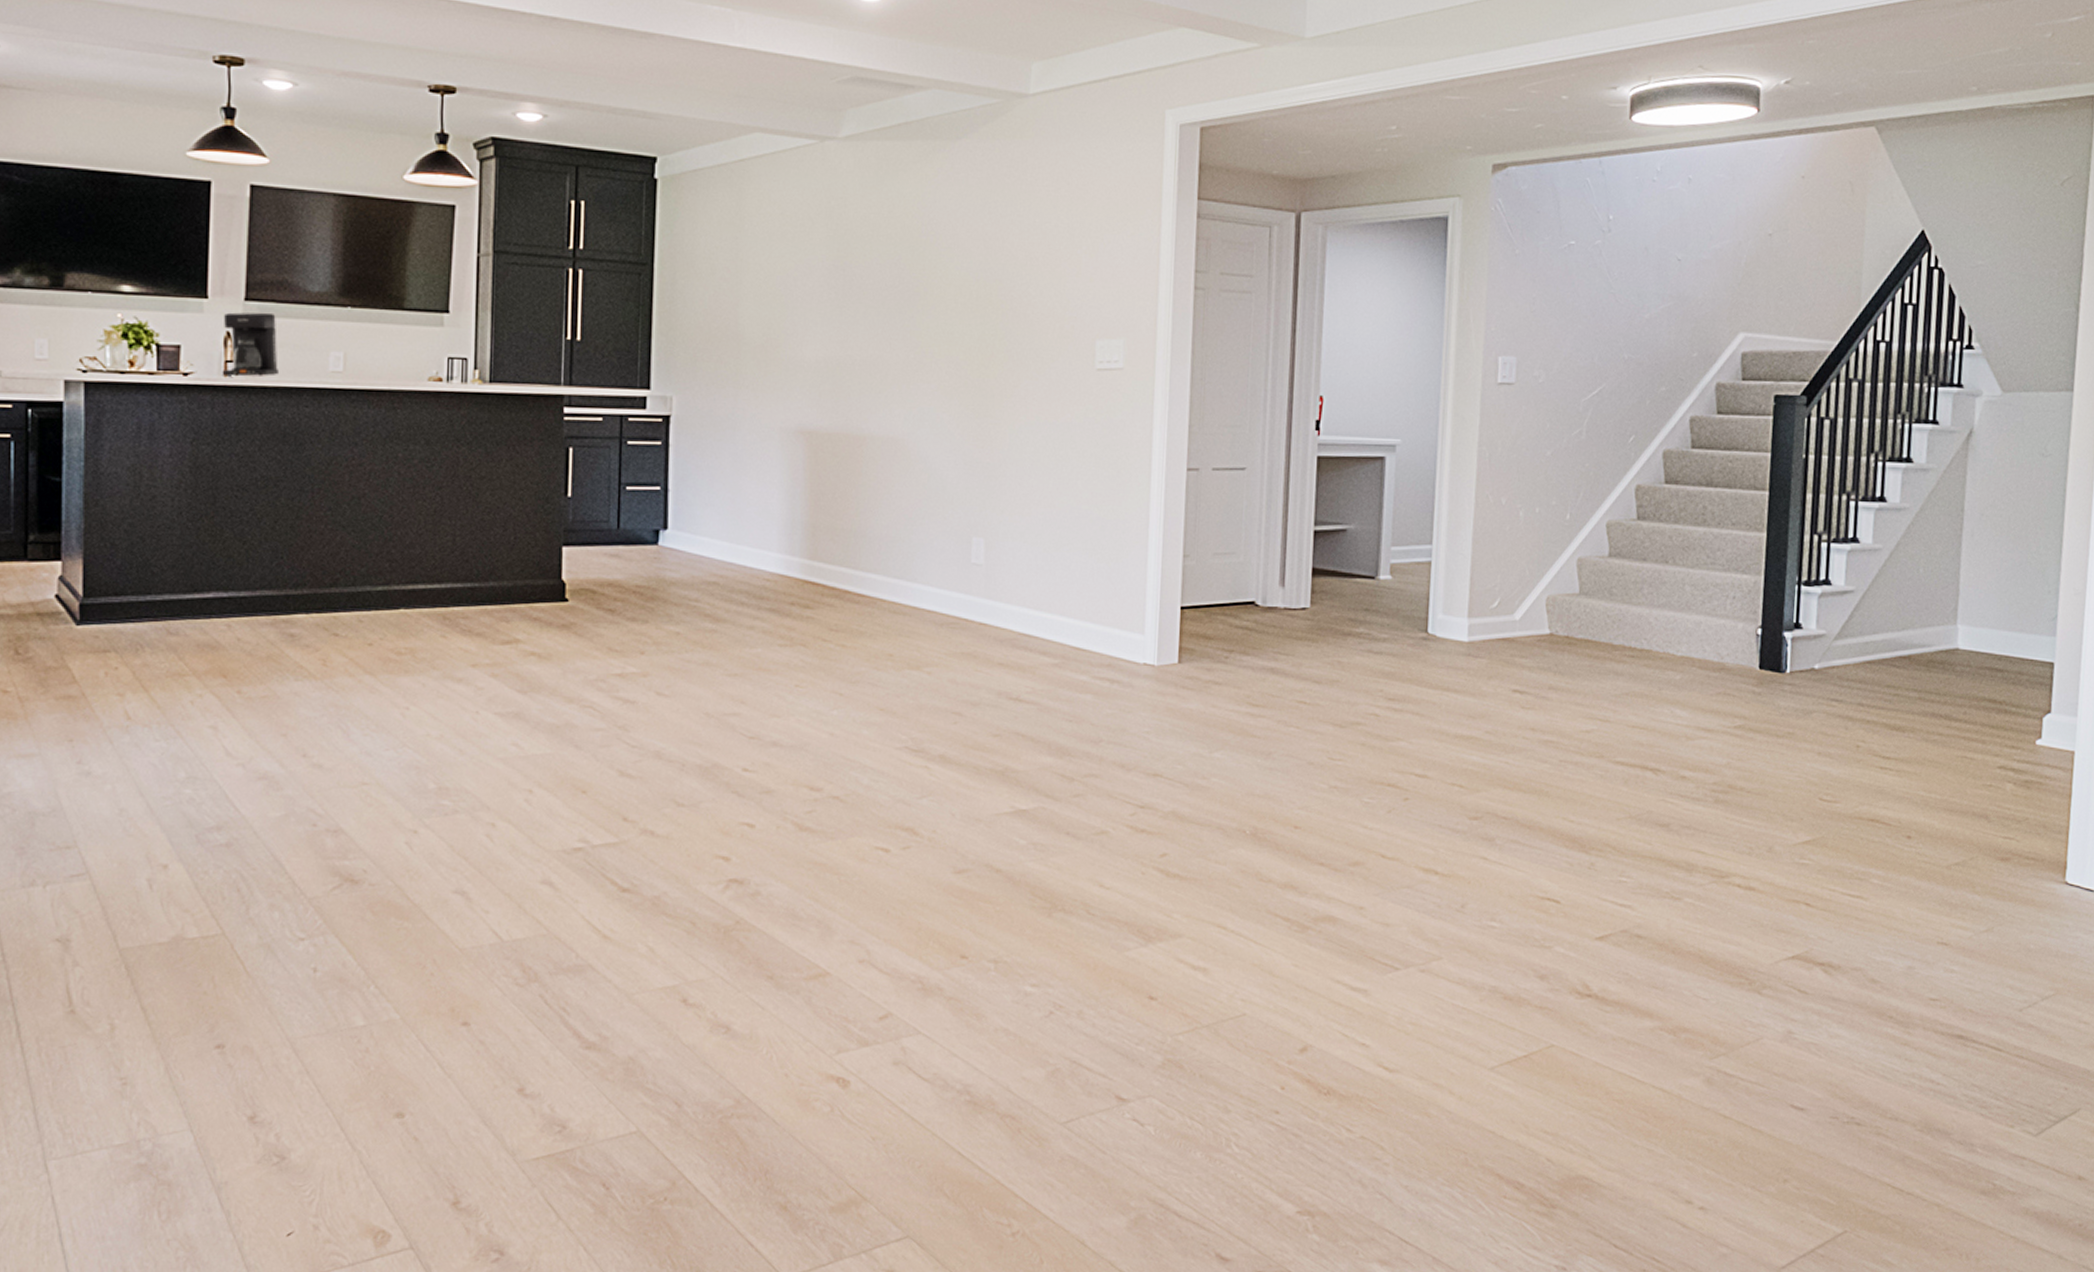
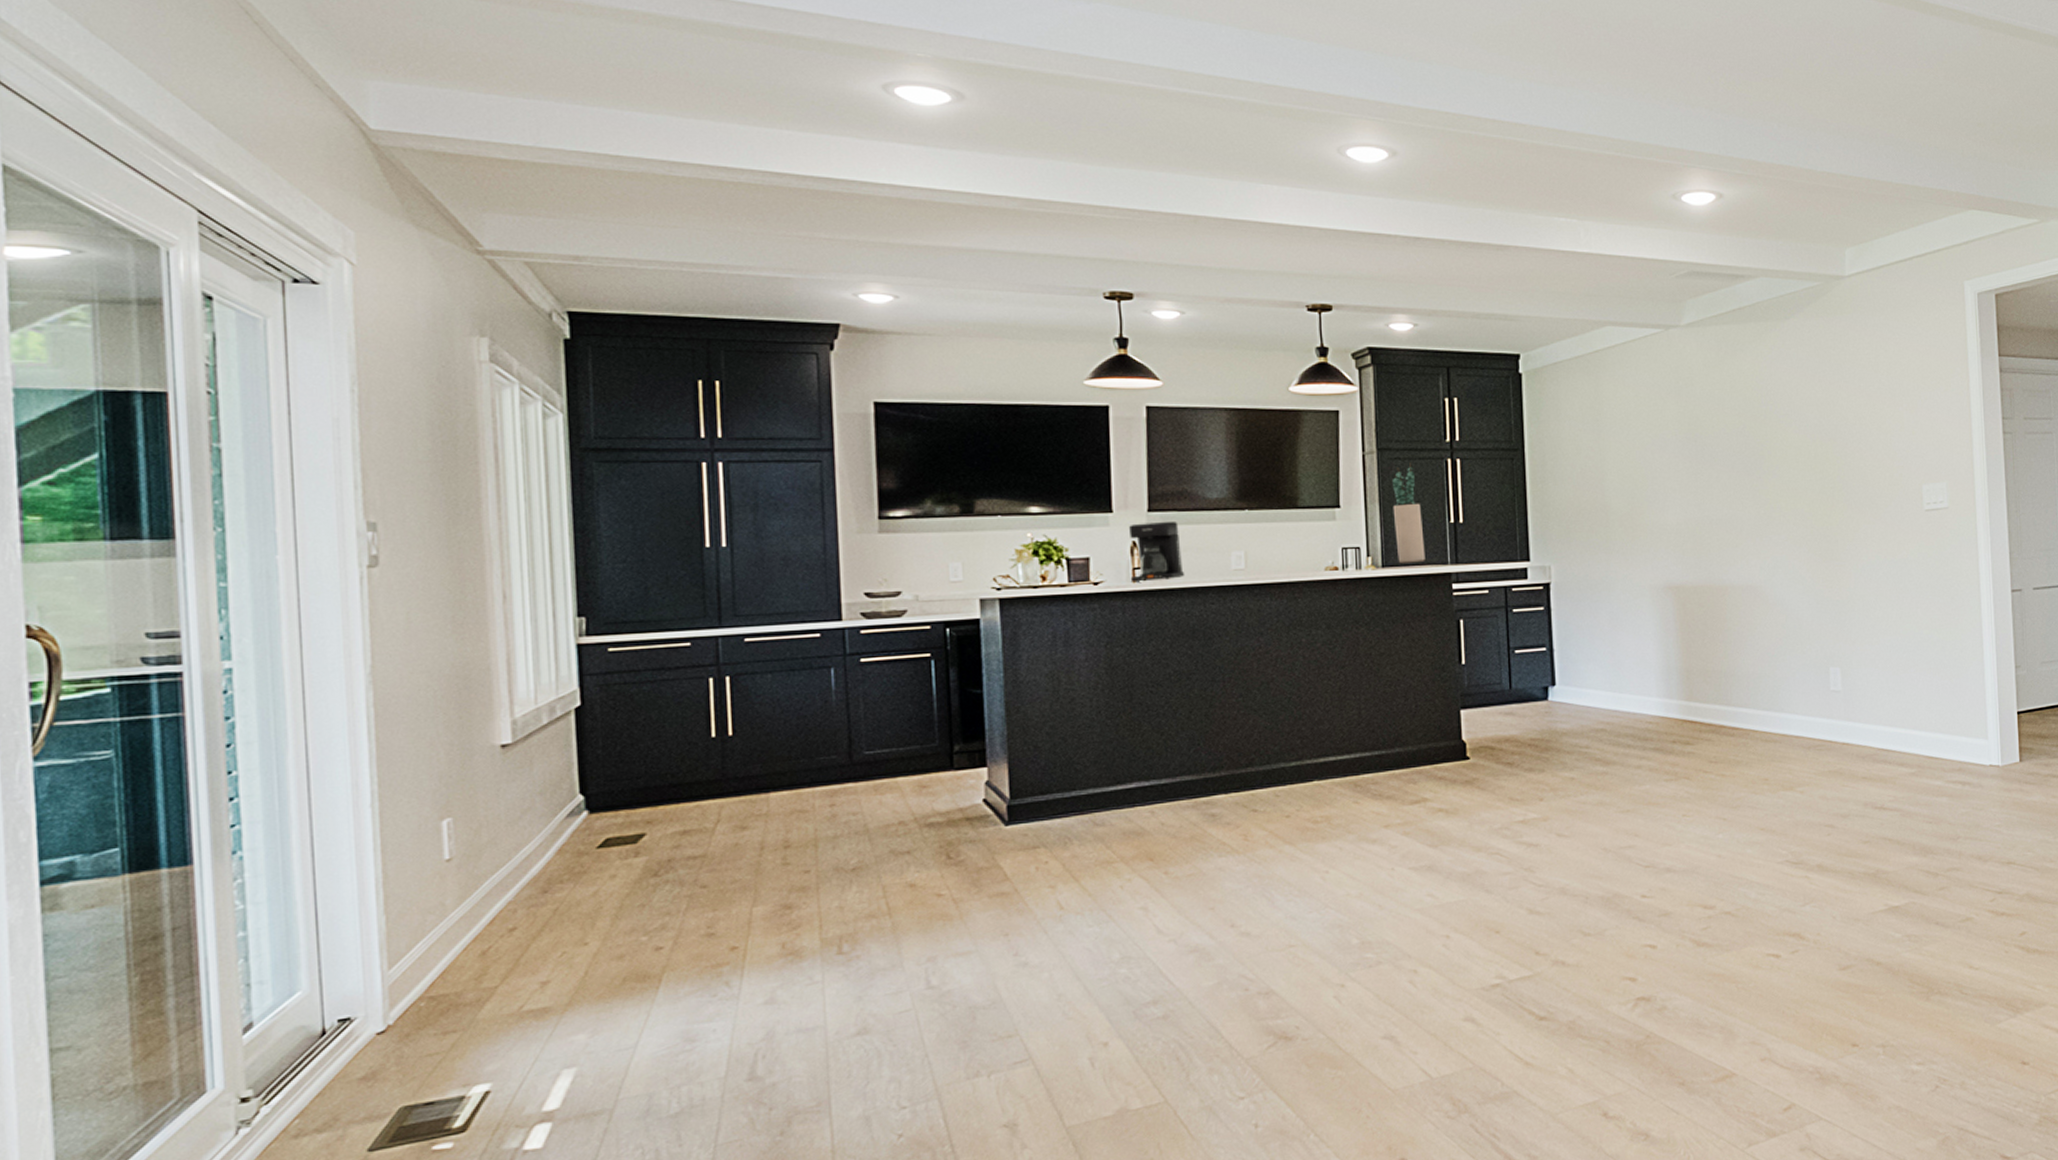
vase: none [505,268,537,382] -> present [1391,461,1425,565]

